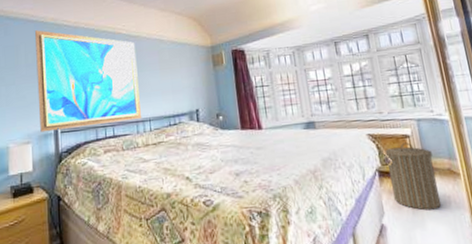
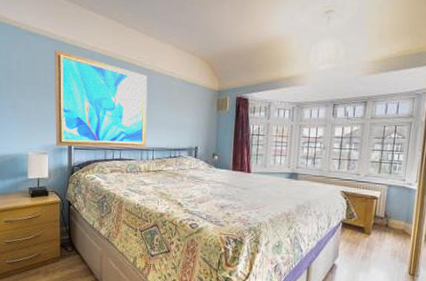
laundry hamper: present [384,142,442,211] -> none [350,203,393,260]

